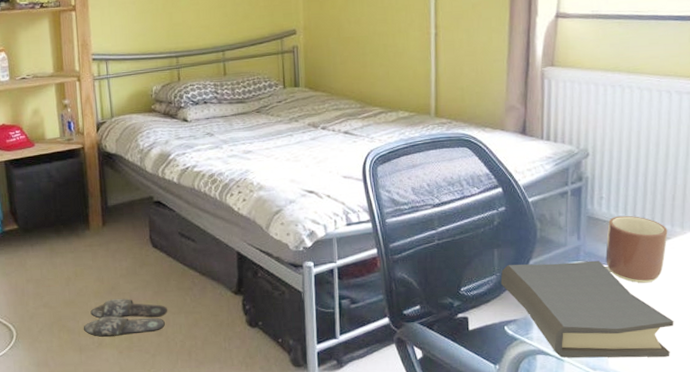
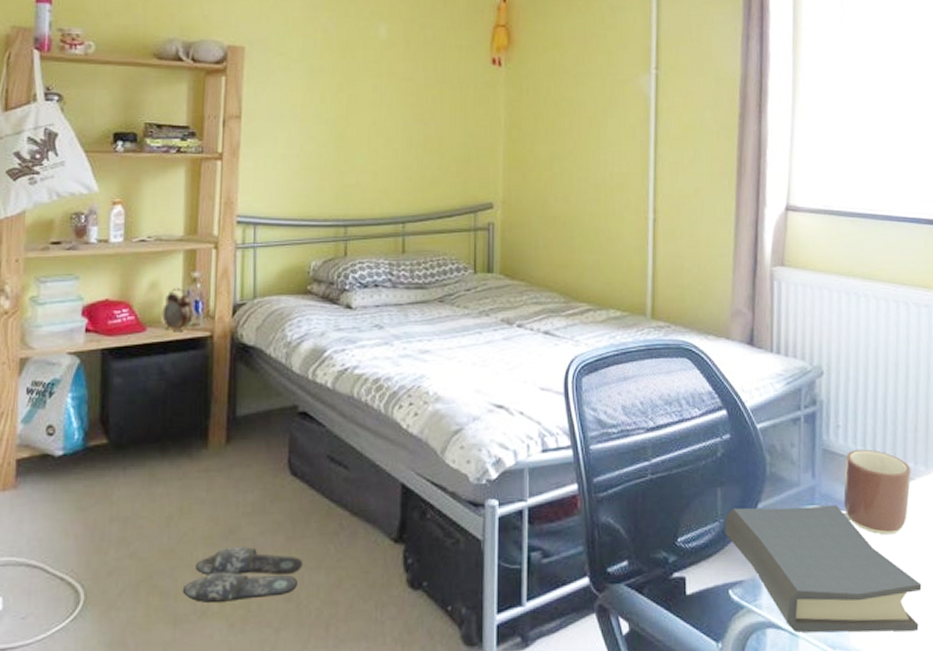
alarm clock: none [44,113,68,146] -> present [162,288,194,332]

